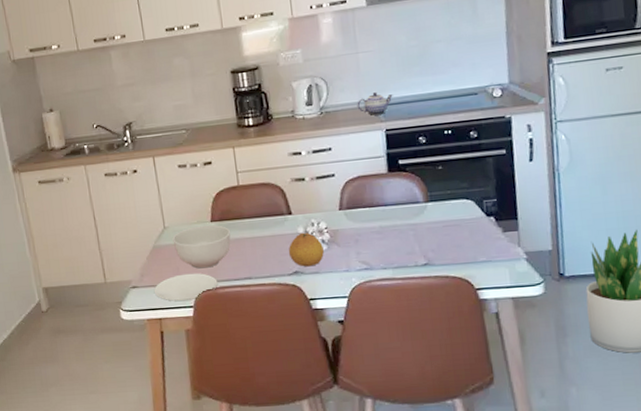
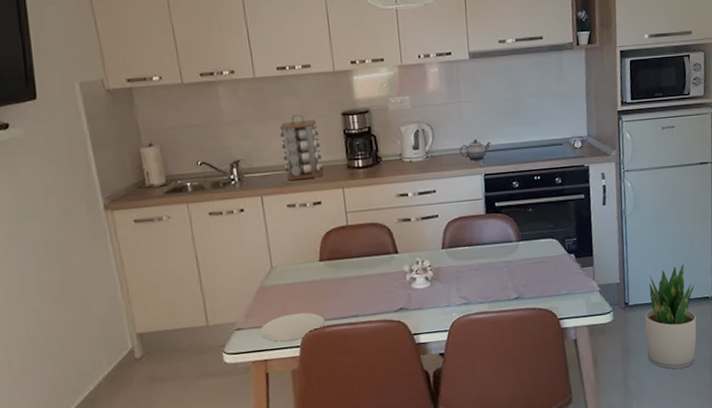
spice rack: none [169,73,213,141] -> present [279,113,323,181]
bowl: present [172,224,231,269] -> none [280,264,339,308]
fruit: present [288,232,324,267] -> none [394,270,428,304]

